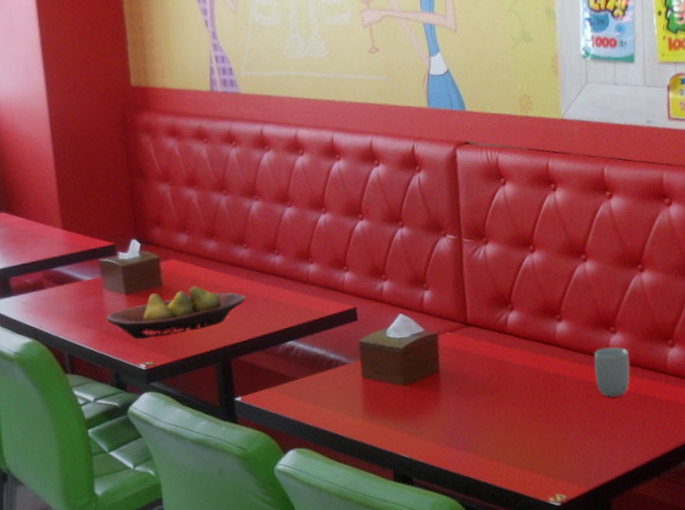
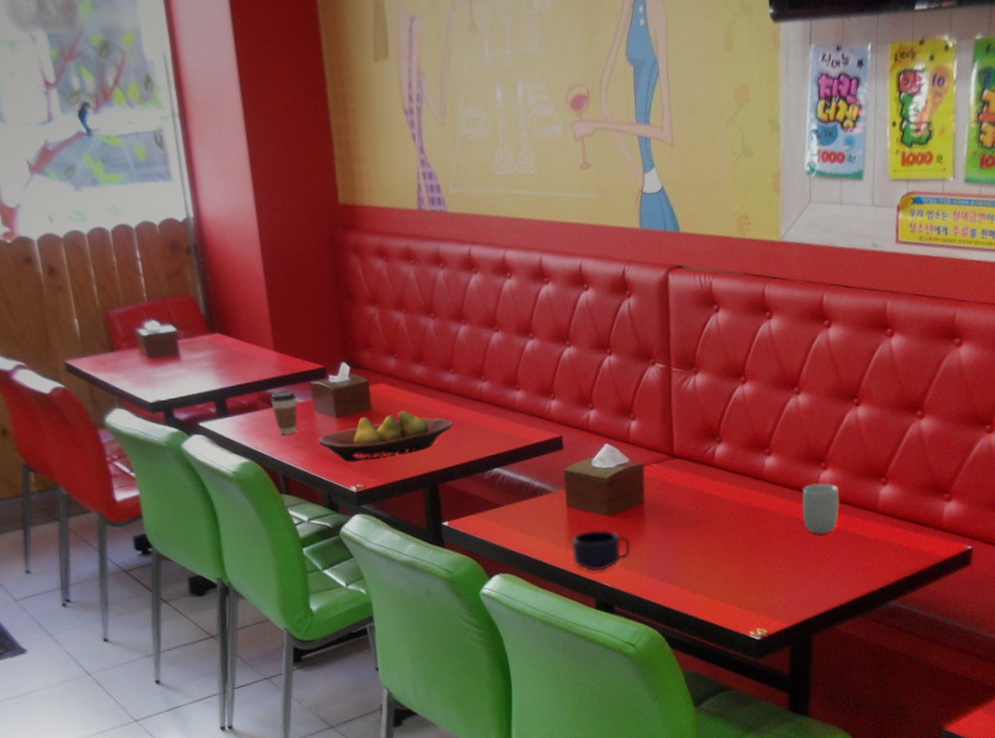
coffee cup: none [57,268,85,313] -> present [270,391,298,435]
mug: none [367,399,427,443] -> present [571,529,630,572]

